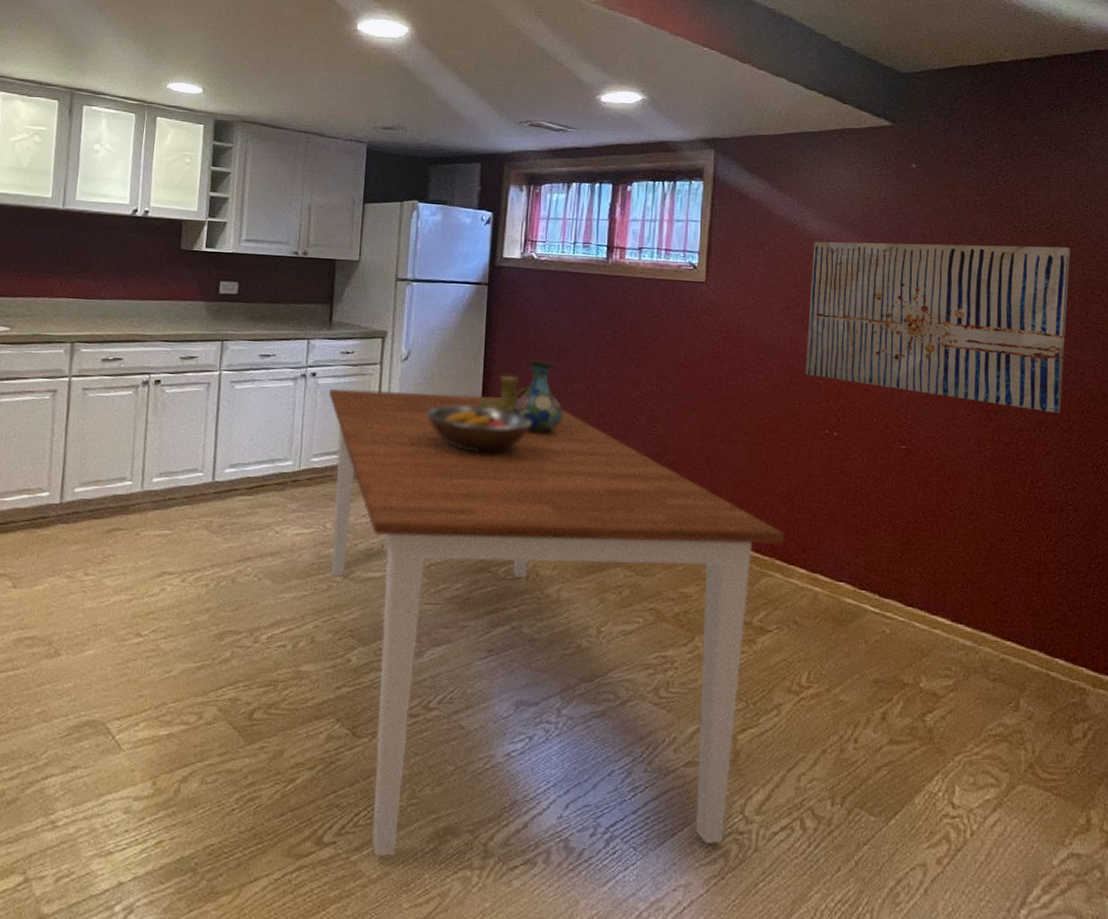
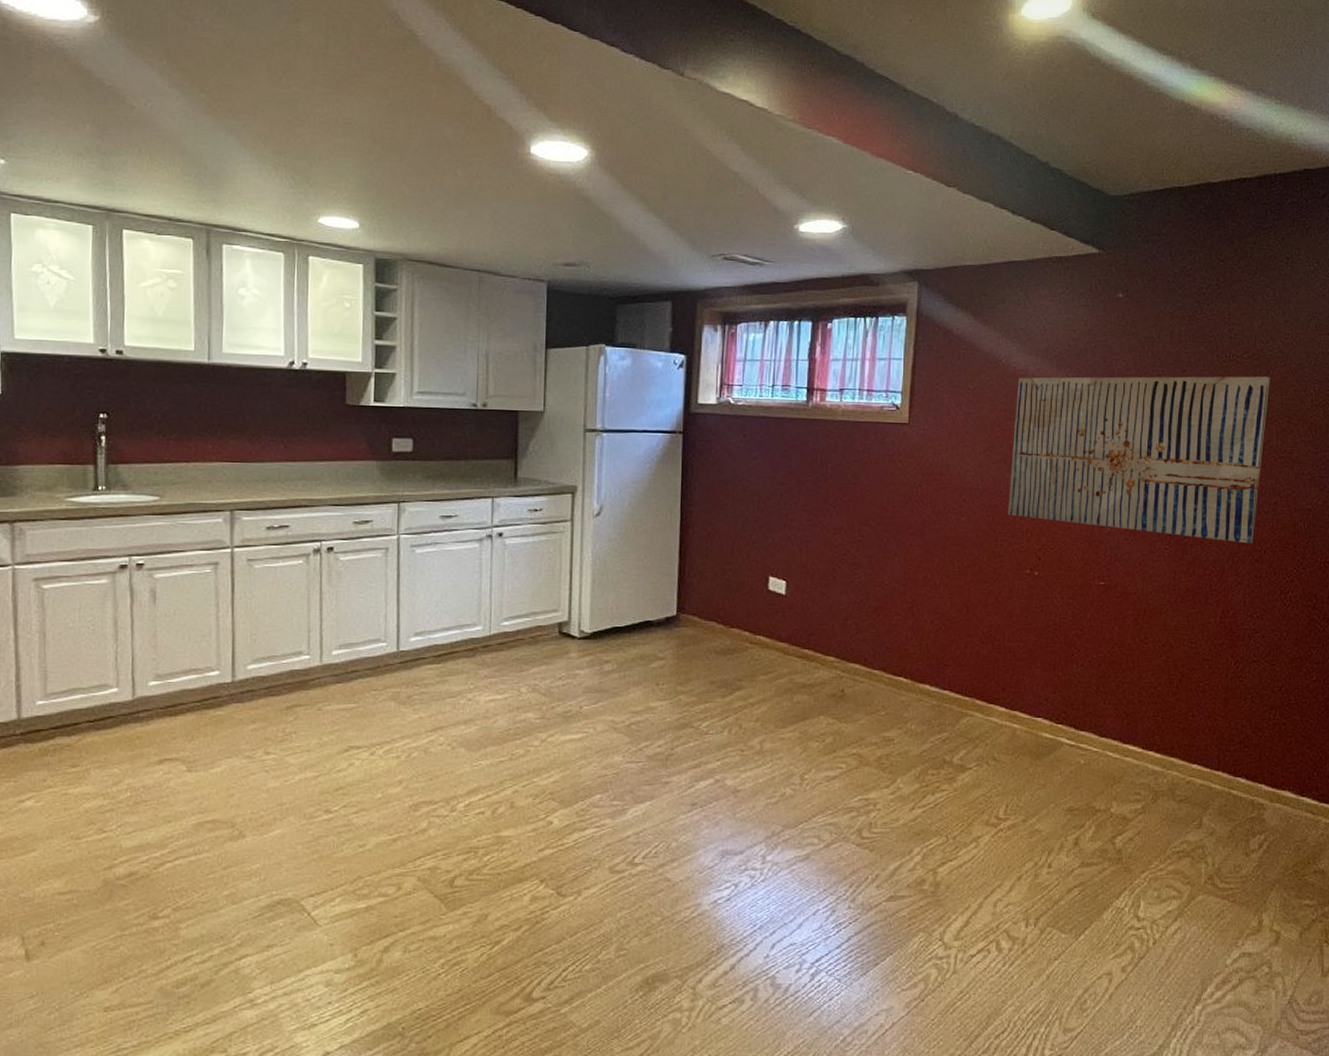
dining table: present [329,388,785,856] -> none [518,548,986,1006]
fruit bowl: present [427,405,532,453] -> none [622,560,732,608]
candle holder: present [479,375,531,414] -> none [677,527,730,567]
vase: present [513,360,563,434] -> none [712,511,763,586]

